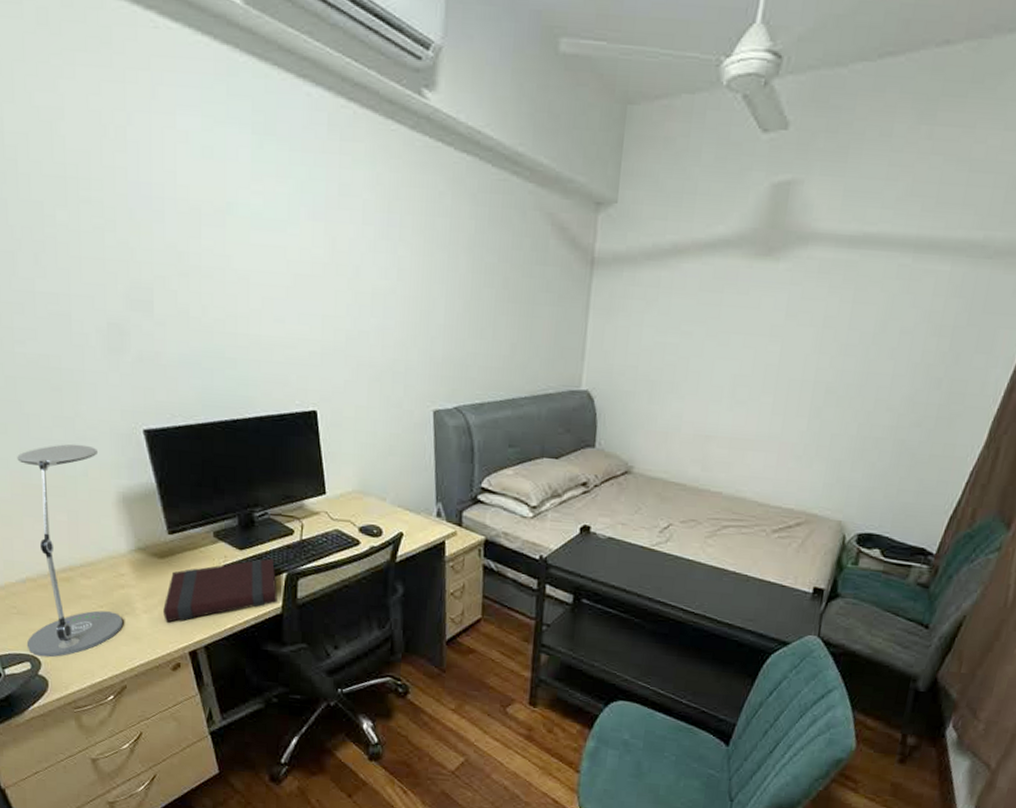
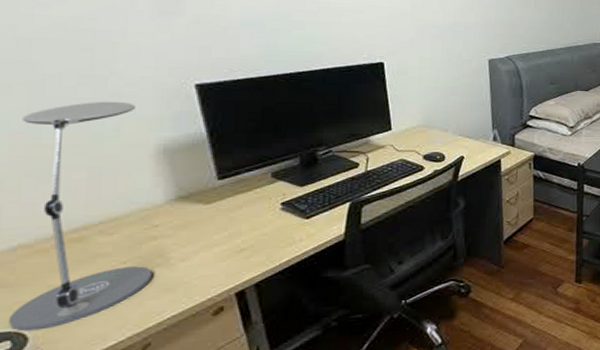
book: present [163,558,277,623] -> none [206,190,340,267]

